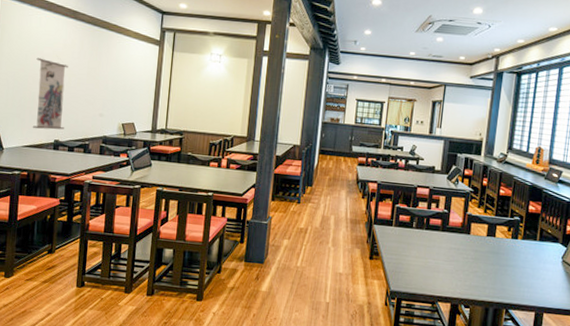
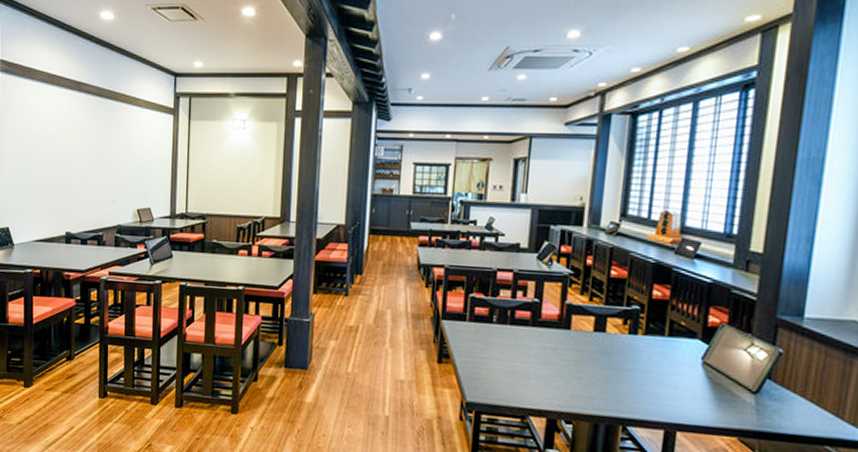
wall scroll: present [33,57,68,130] -> none [41,138,75,221]

